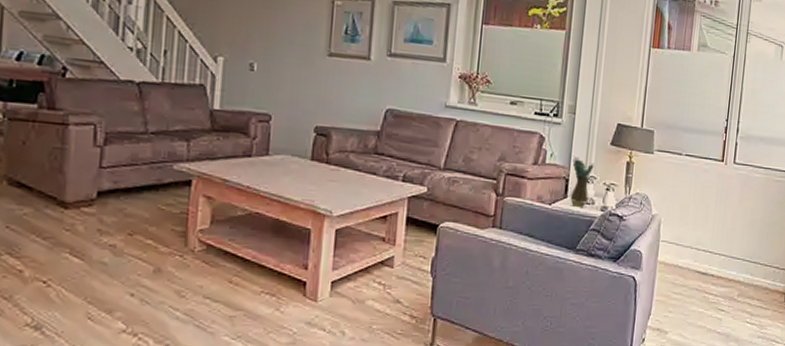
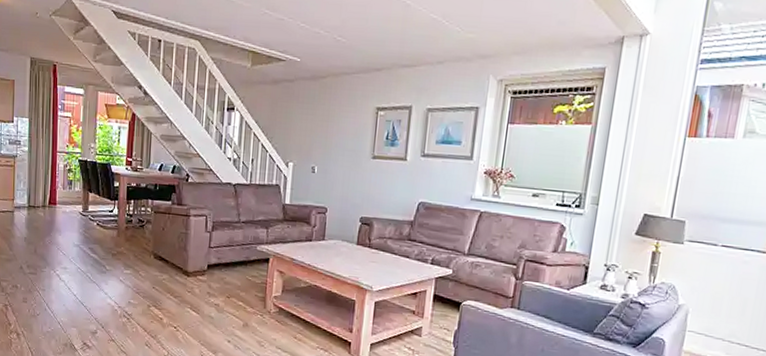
vase: present [570,155,594,209] -> none [589,244,616,295]

